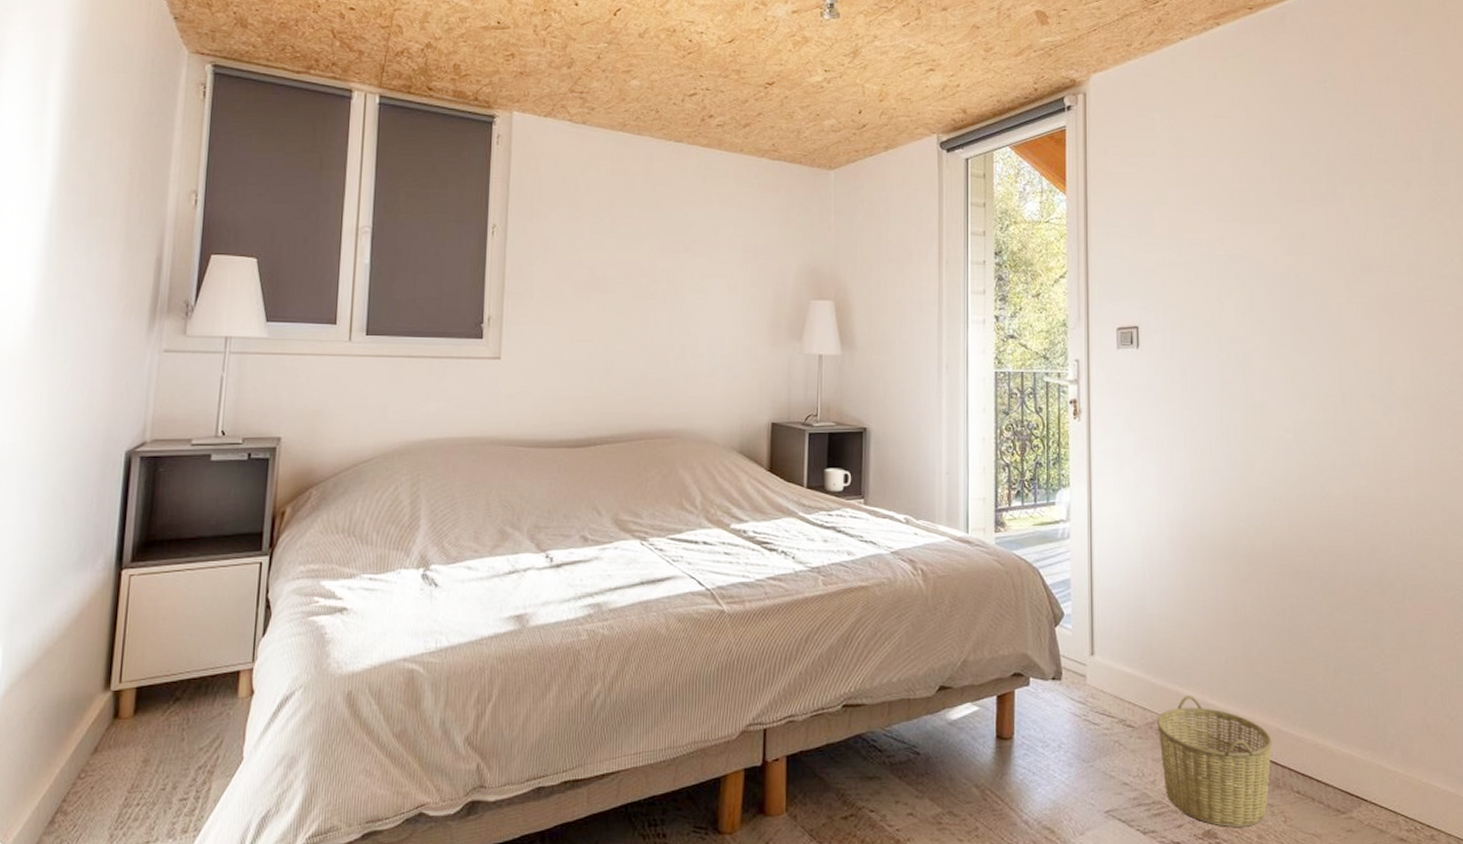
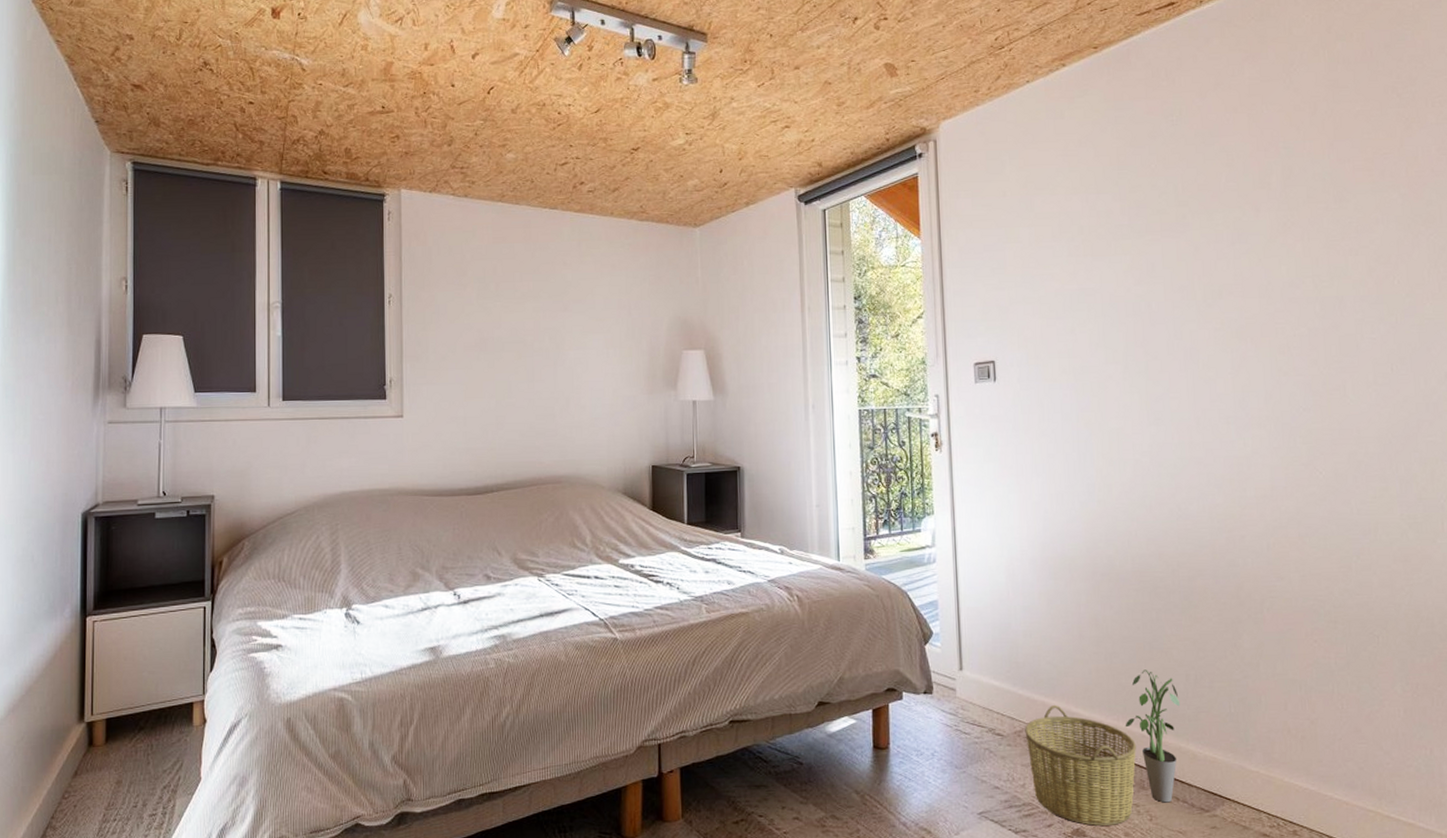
mug: present [824,468,852,492] -> none [702,505,729,527]
potted plant: none [1261,659,1319,803] -> present [1125,669,1181,803]

